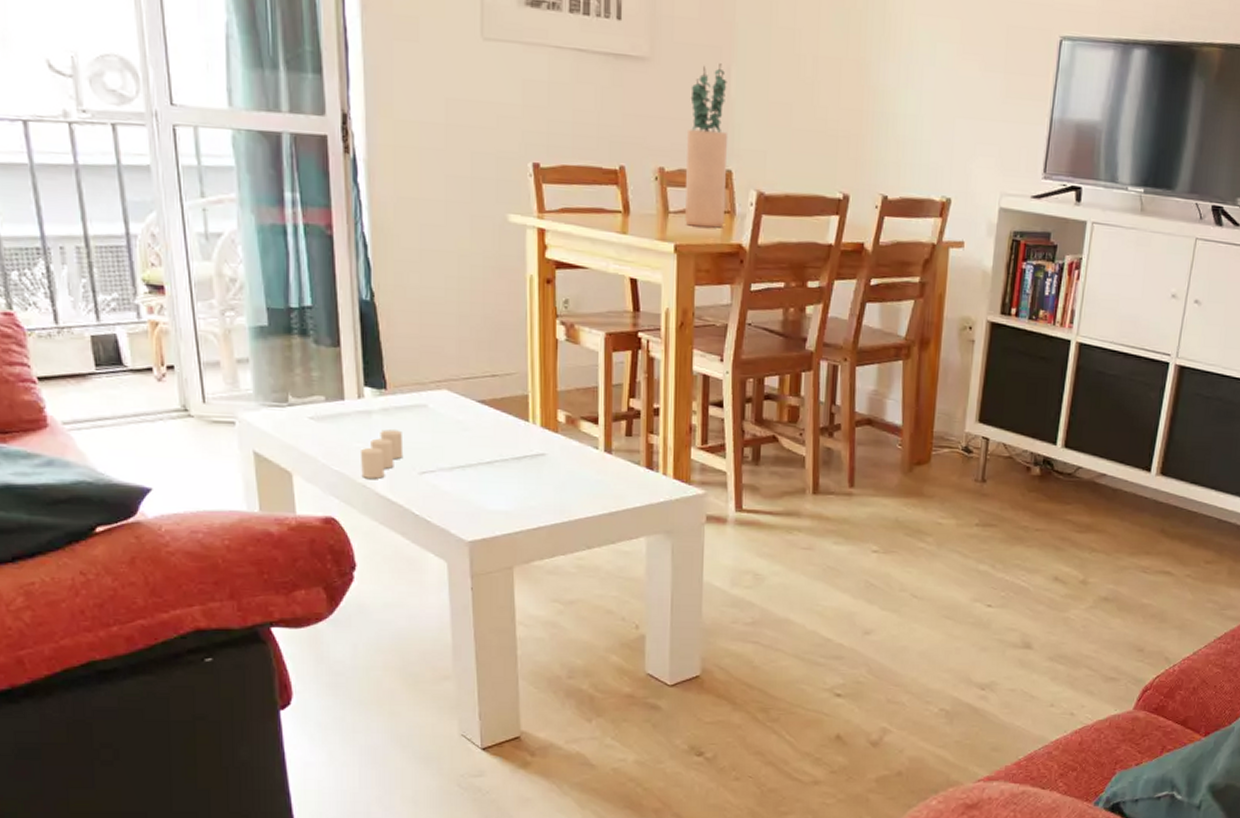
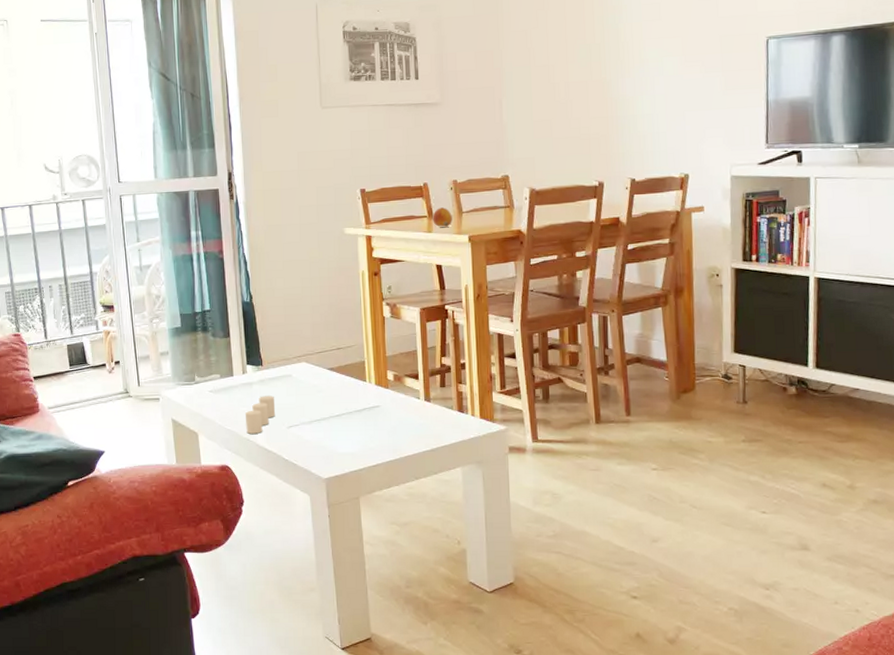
fruit: none [629,202,655,229] -> present [432,207,452,227]
vase: present [685,63,729,228] -> none [472,99,506,221]

